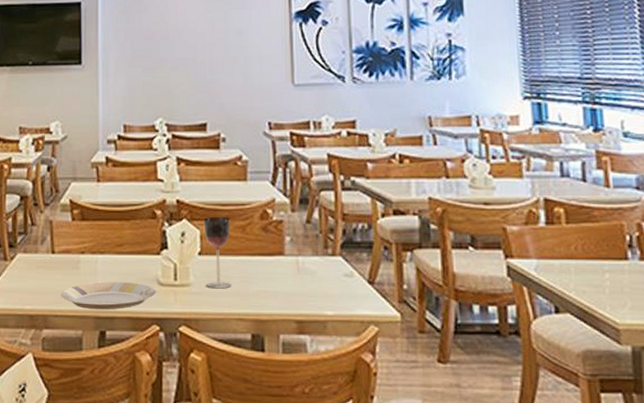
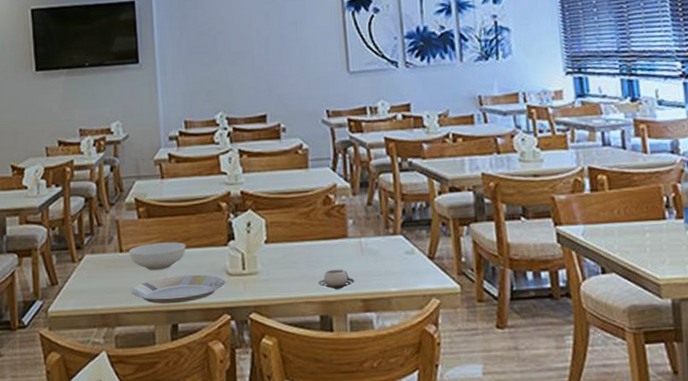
bowl: none [61,247,118,274] -> present [129,242,186,270]
wineglass: present [204,217,231,289] -> none [268,205,298,275]
cup: none [251,287,290,308] -> present [318,269,355,290]

